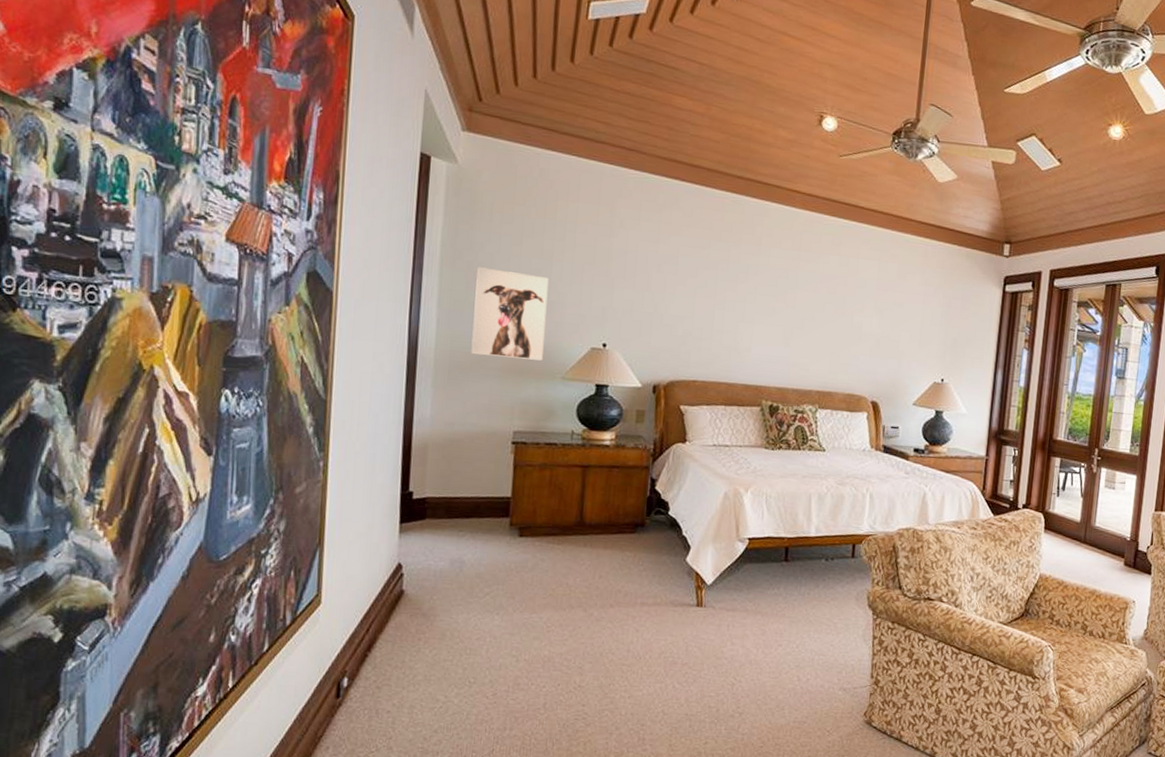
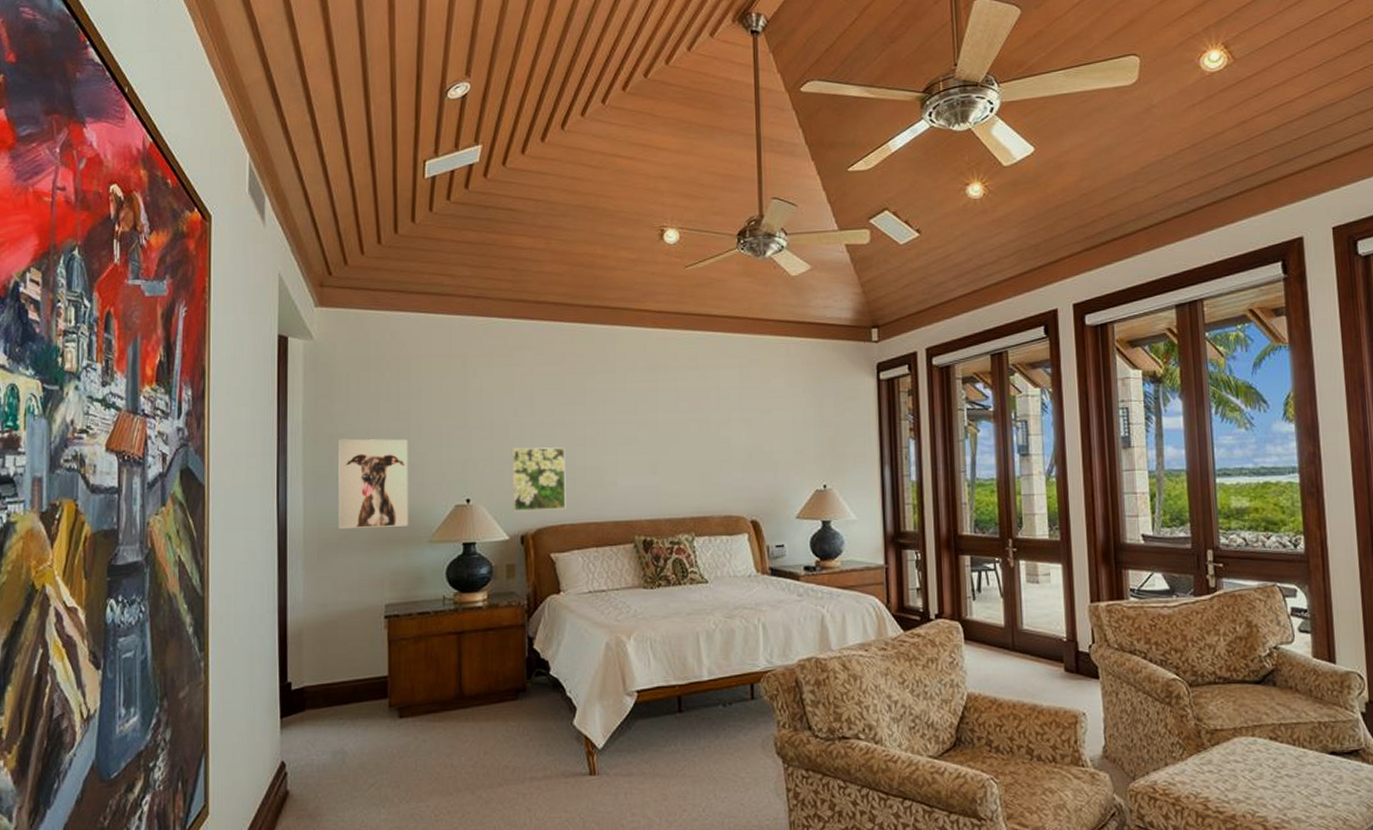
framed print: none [648,301,705,367] -> present [512,446,566,511]

